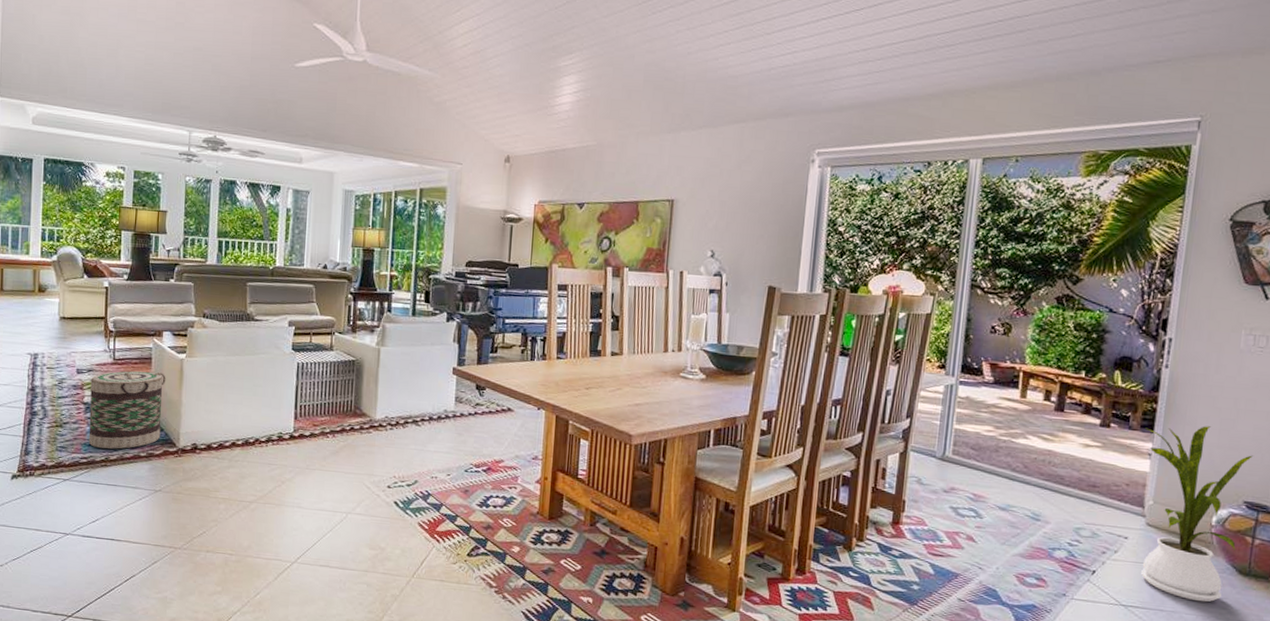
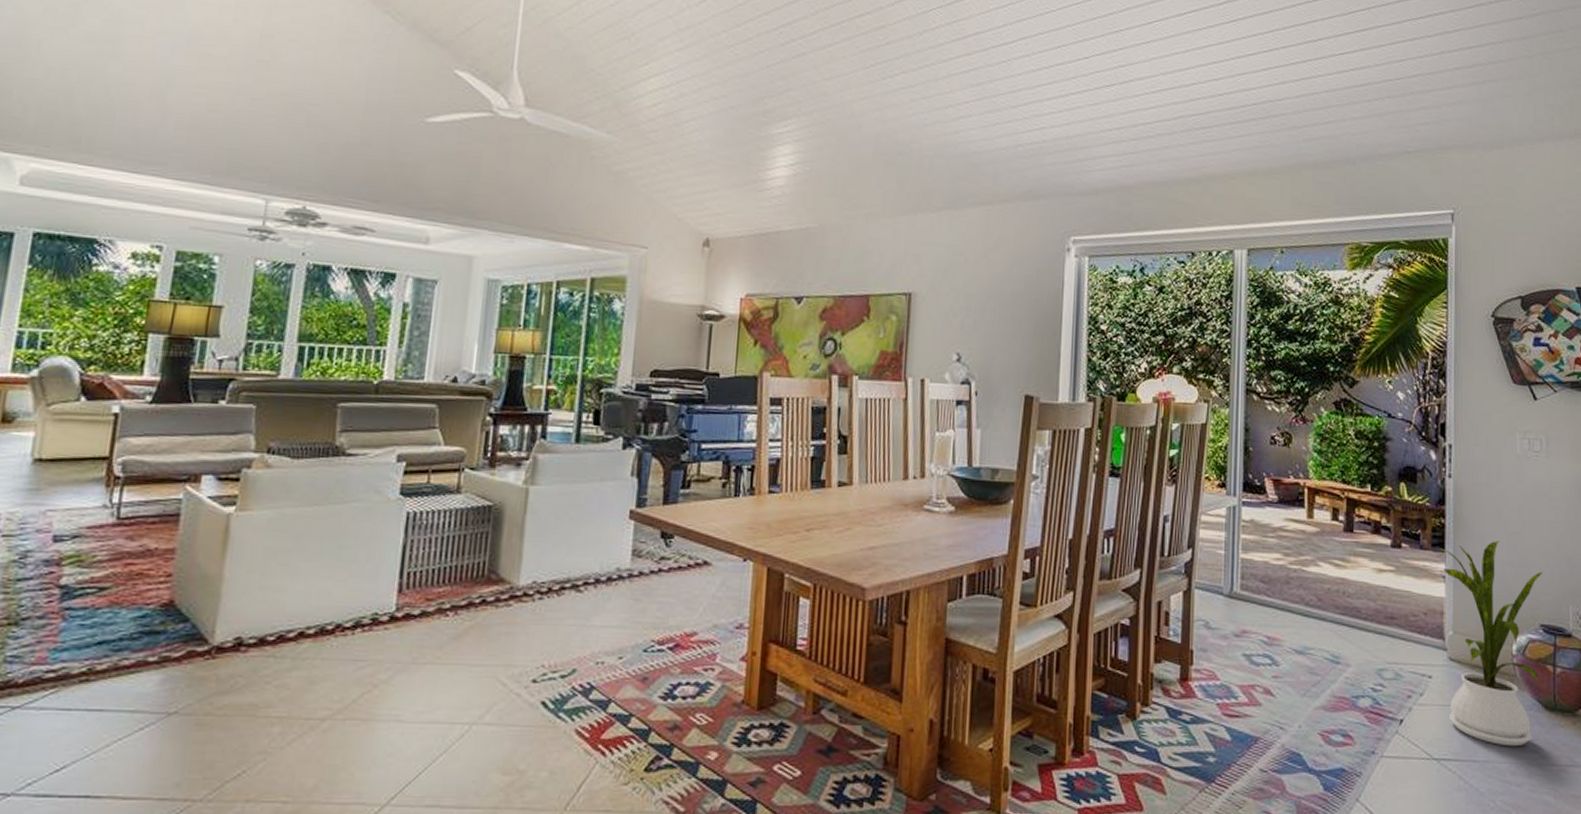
basket: present [88,371,167,449] -> none [61,534,202,654]

